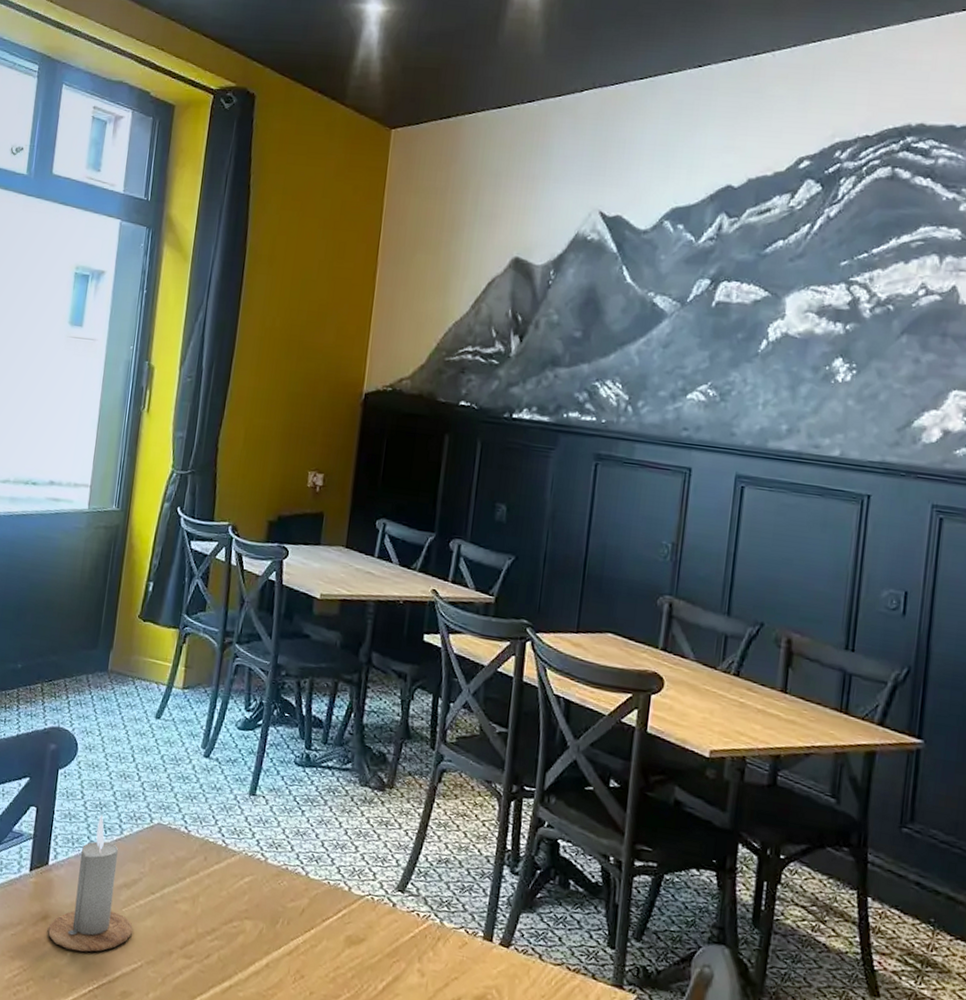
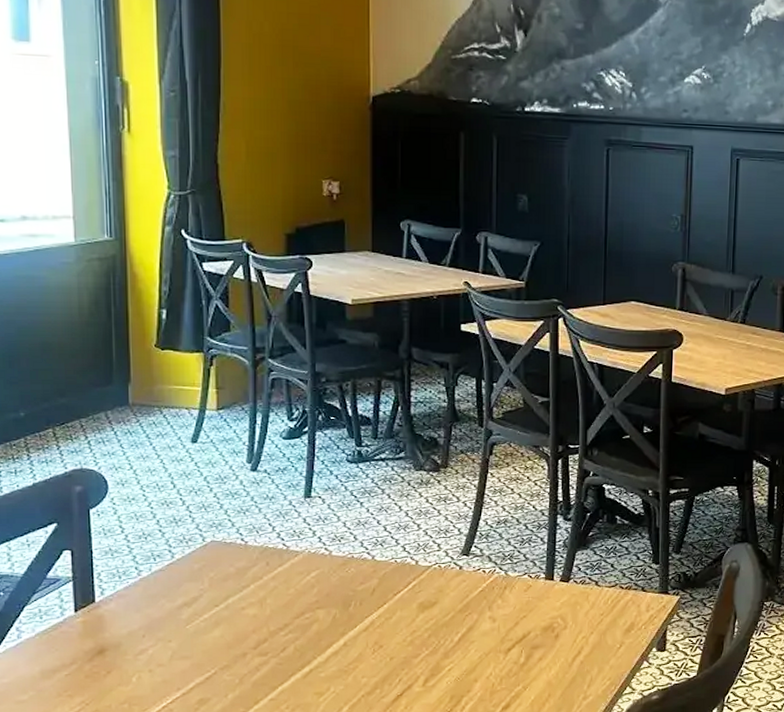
candle: present [48,815,133,952] -> none [107,544,200,675]

